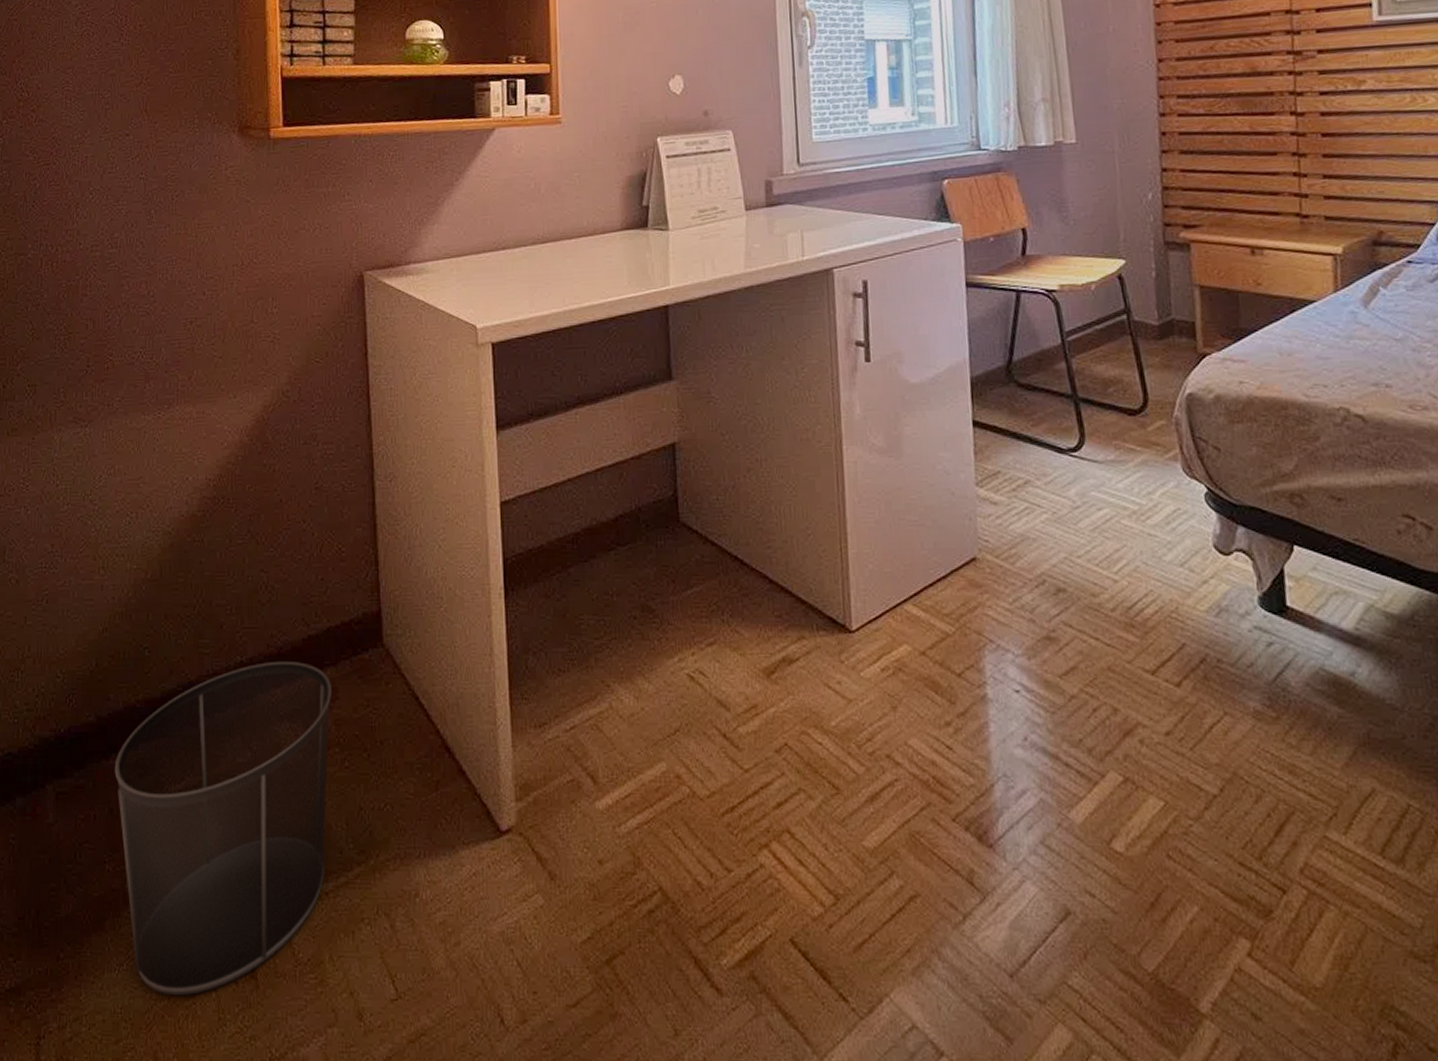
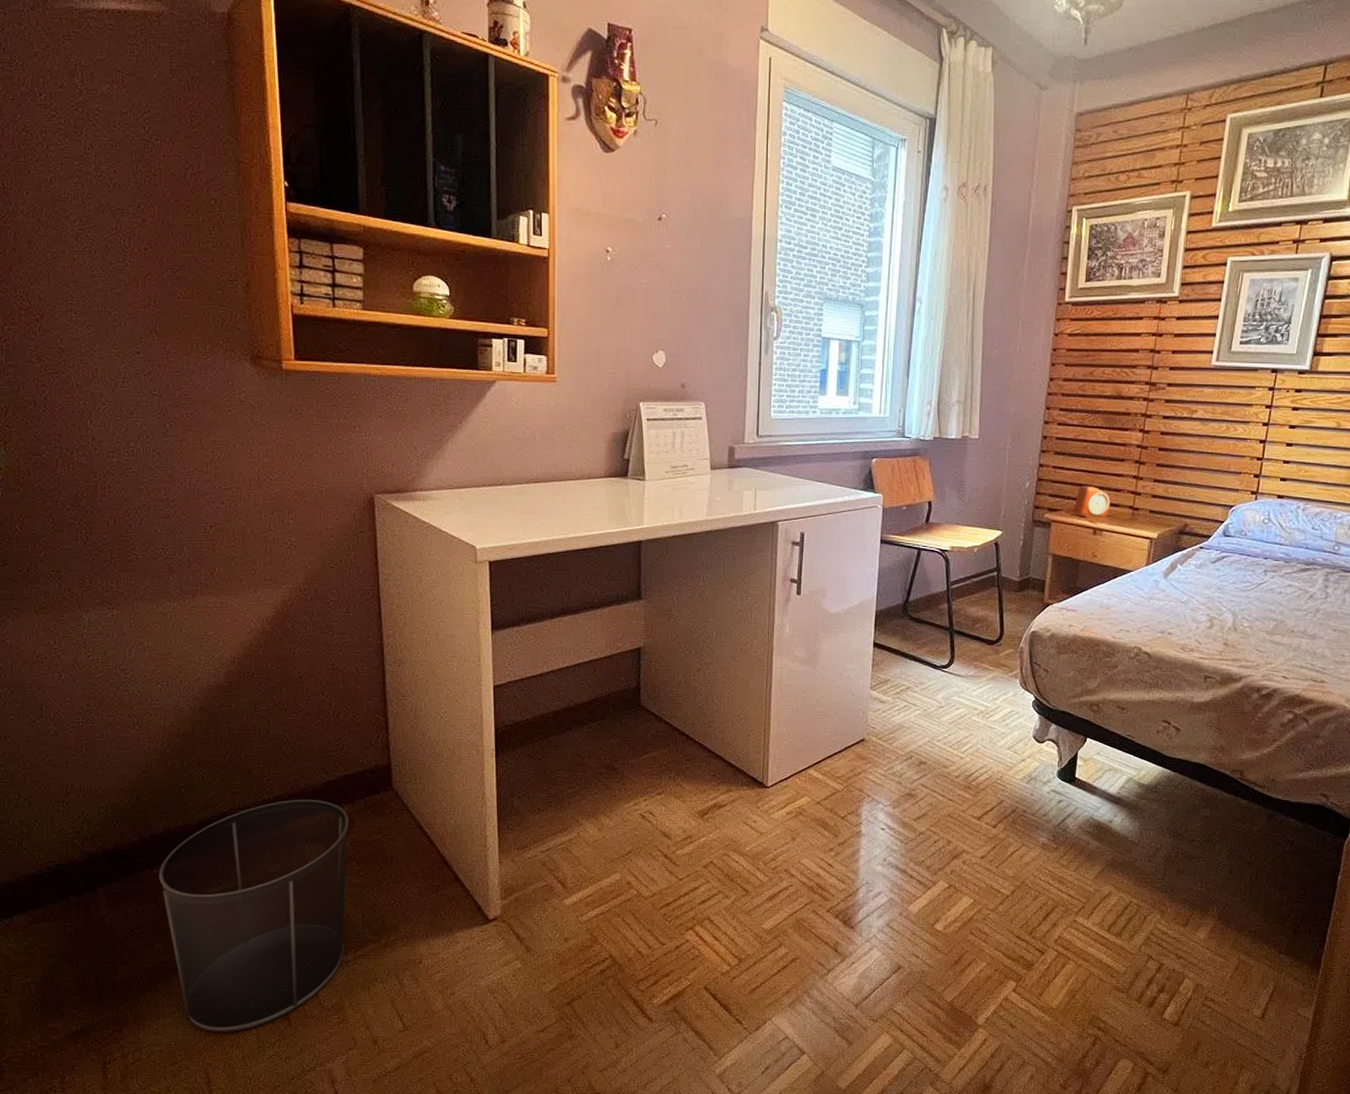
alarm clock: none [1217,190,1268,232] -> present [1073,485,1111,518]

